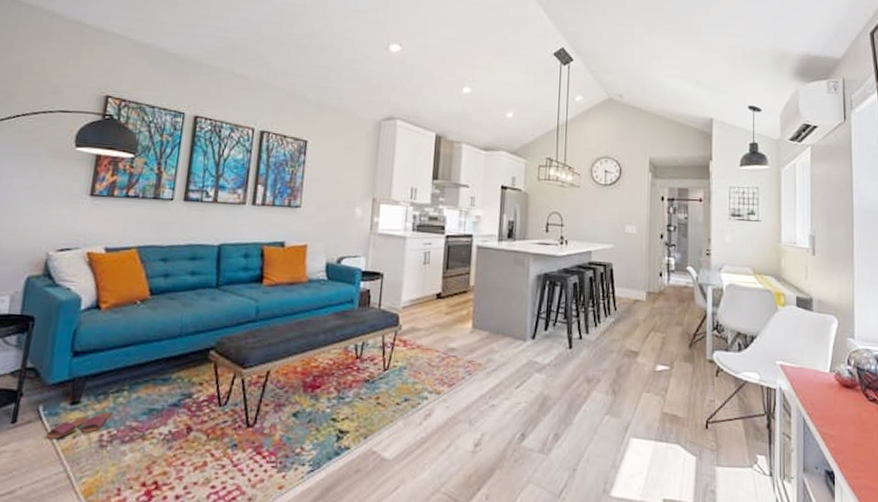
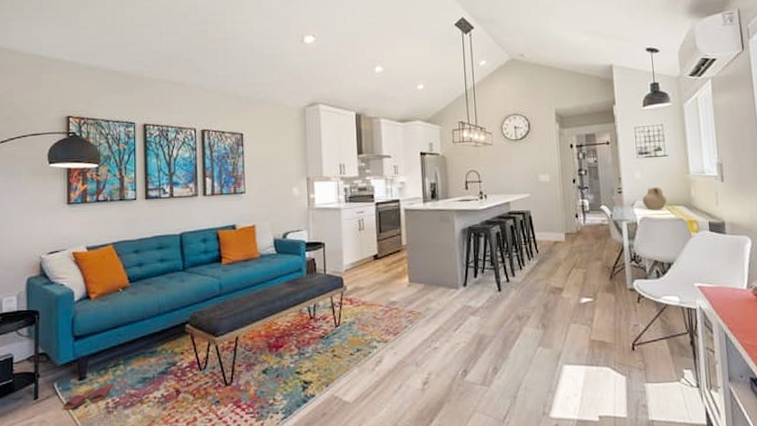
ceramic pitcher: none [731,252,755,278] -> present [642,186,666,210]

